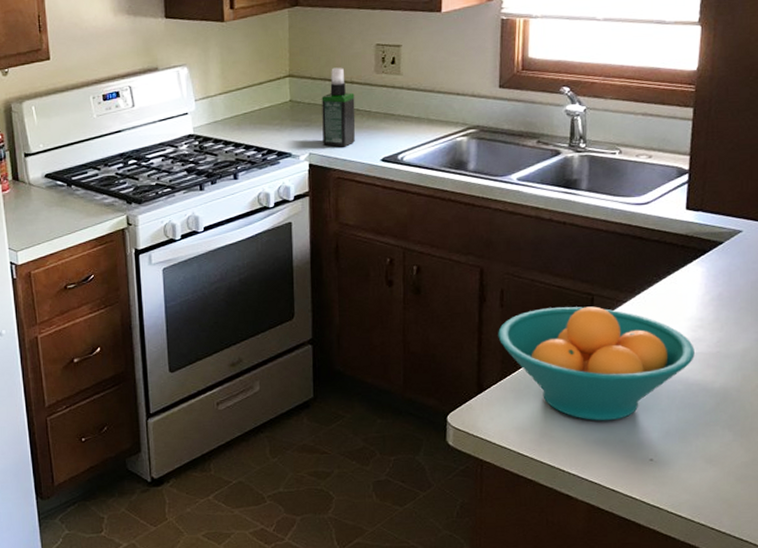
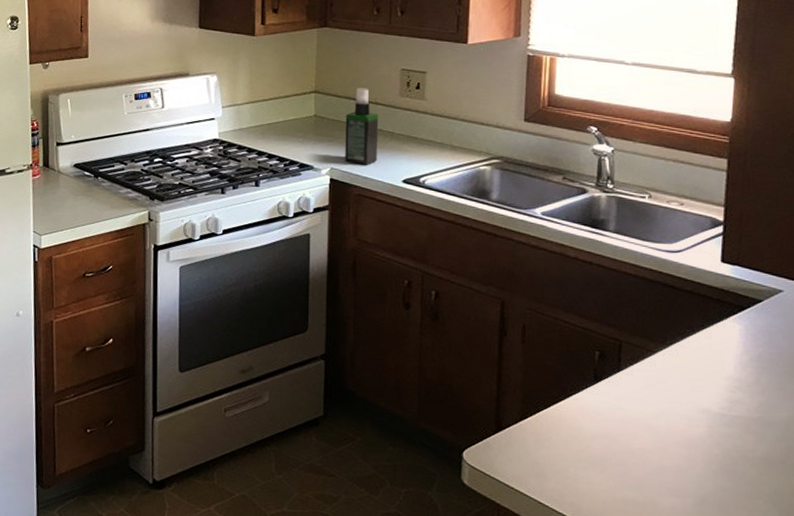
fruit bowl: present [498,306,695,421] -> none [519,349,733,479]

